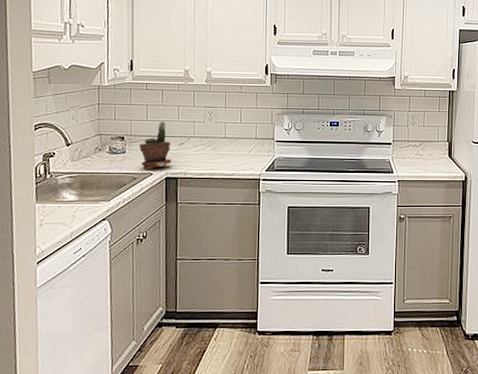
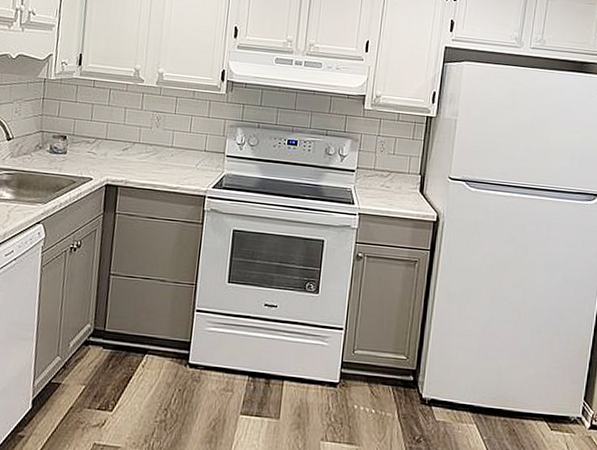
potted plant: present [139,120,172,169] -> none [81,122,114,174]

